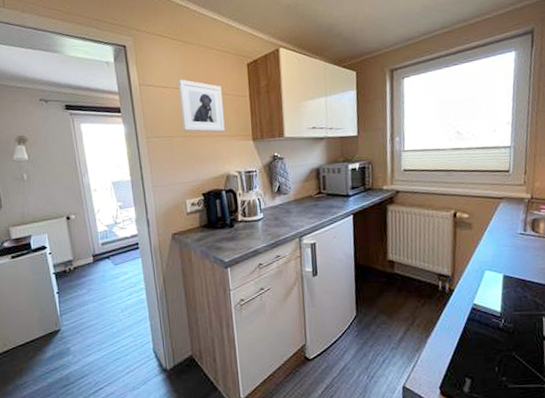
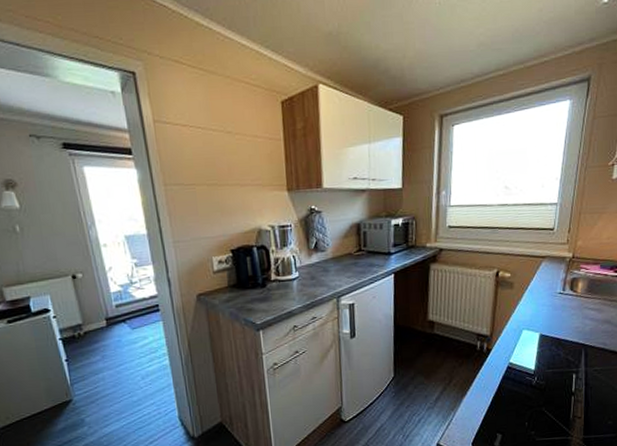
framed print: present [178,79,225,132] -> none [200,116,256,181]

